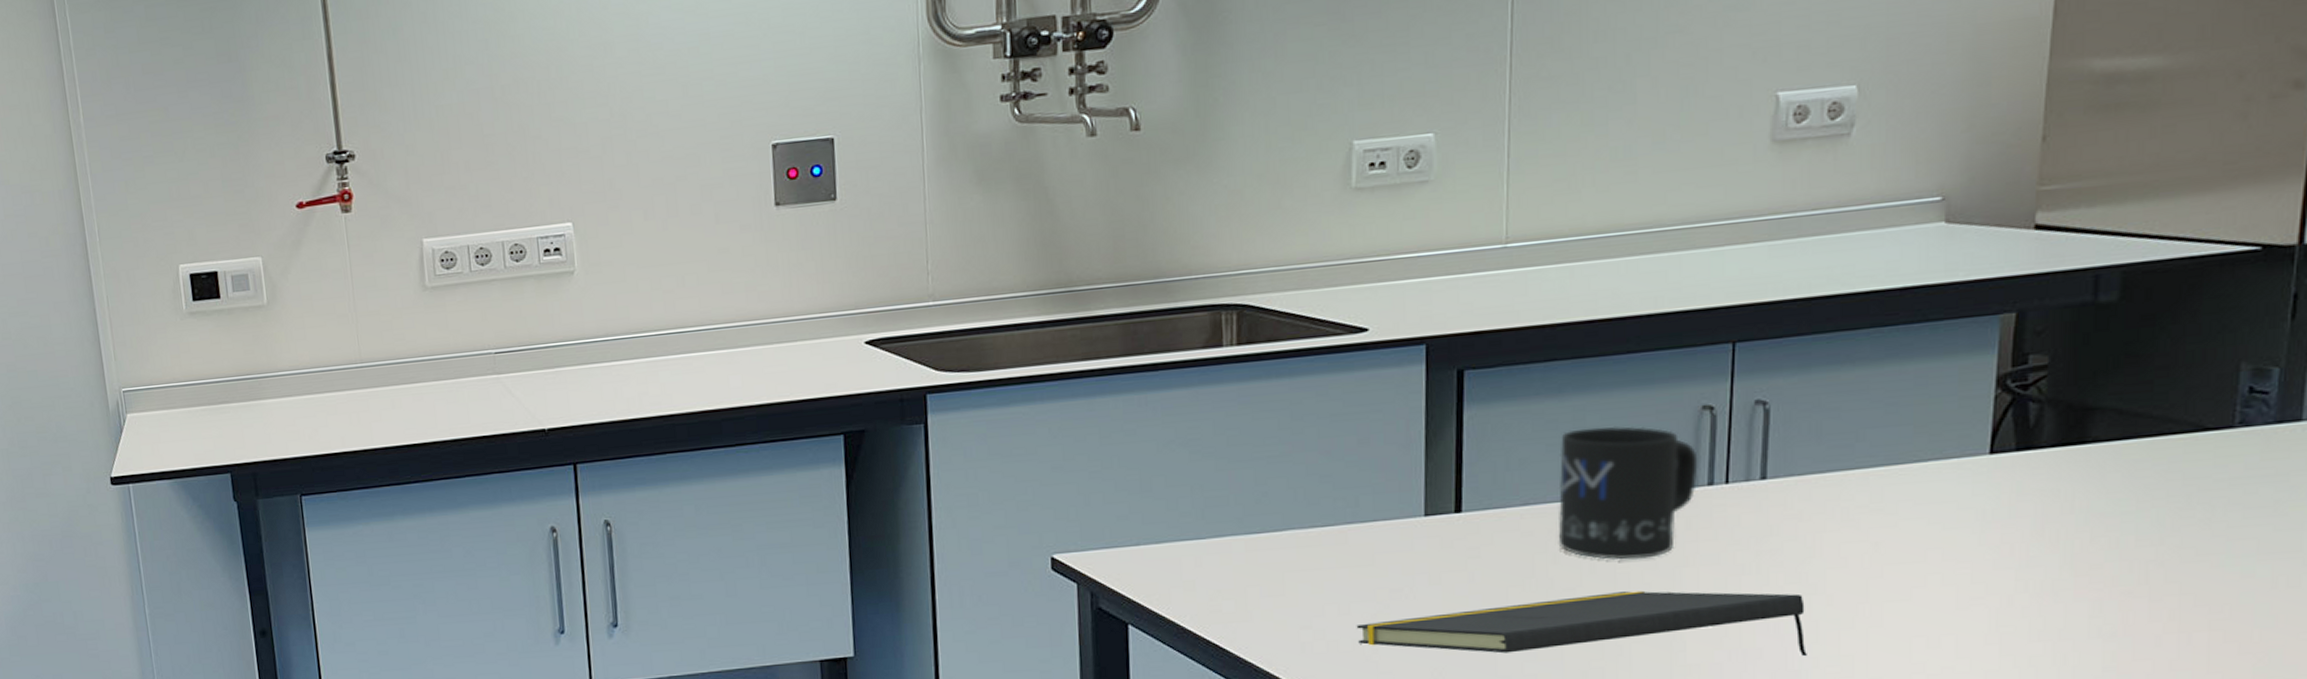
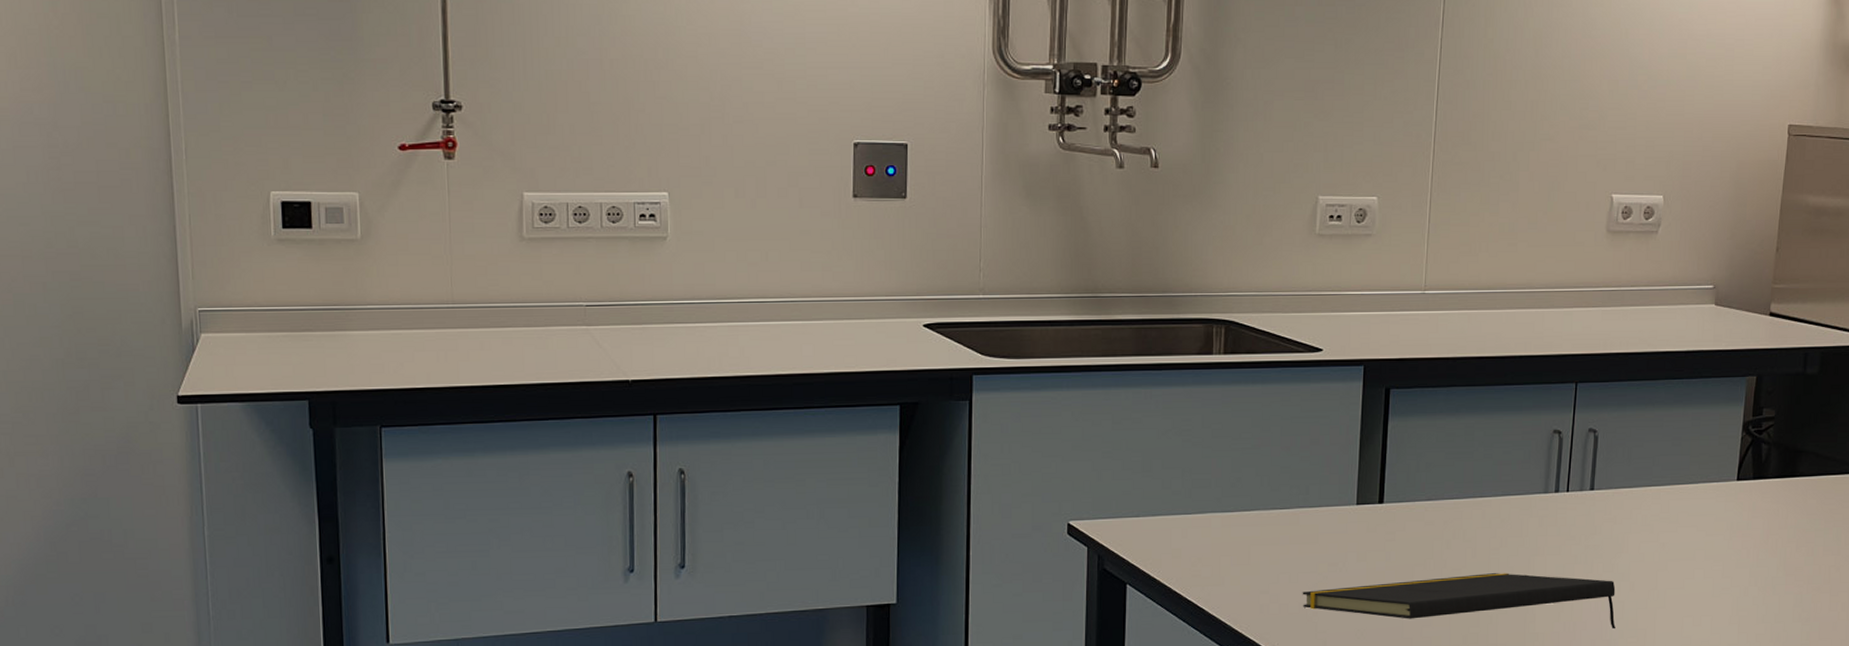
mug: present [1558,426,1698,560] -> none [1451,441,1549,548]

